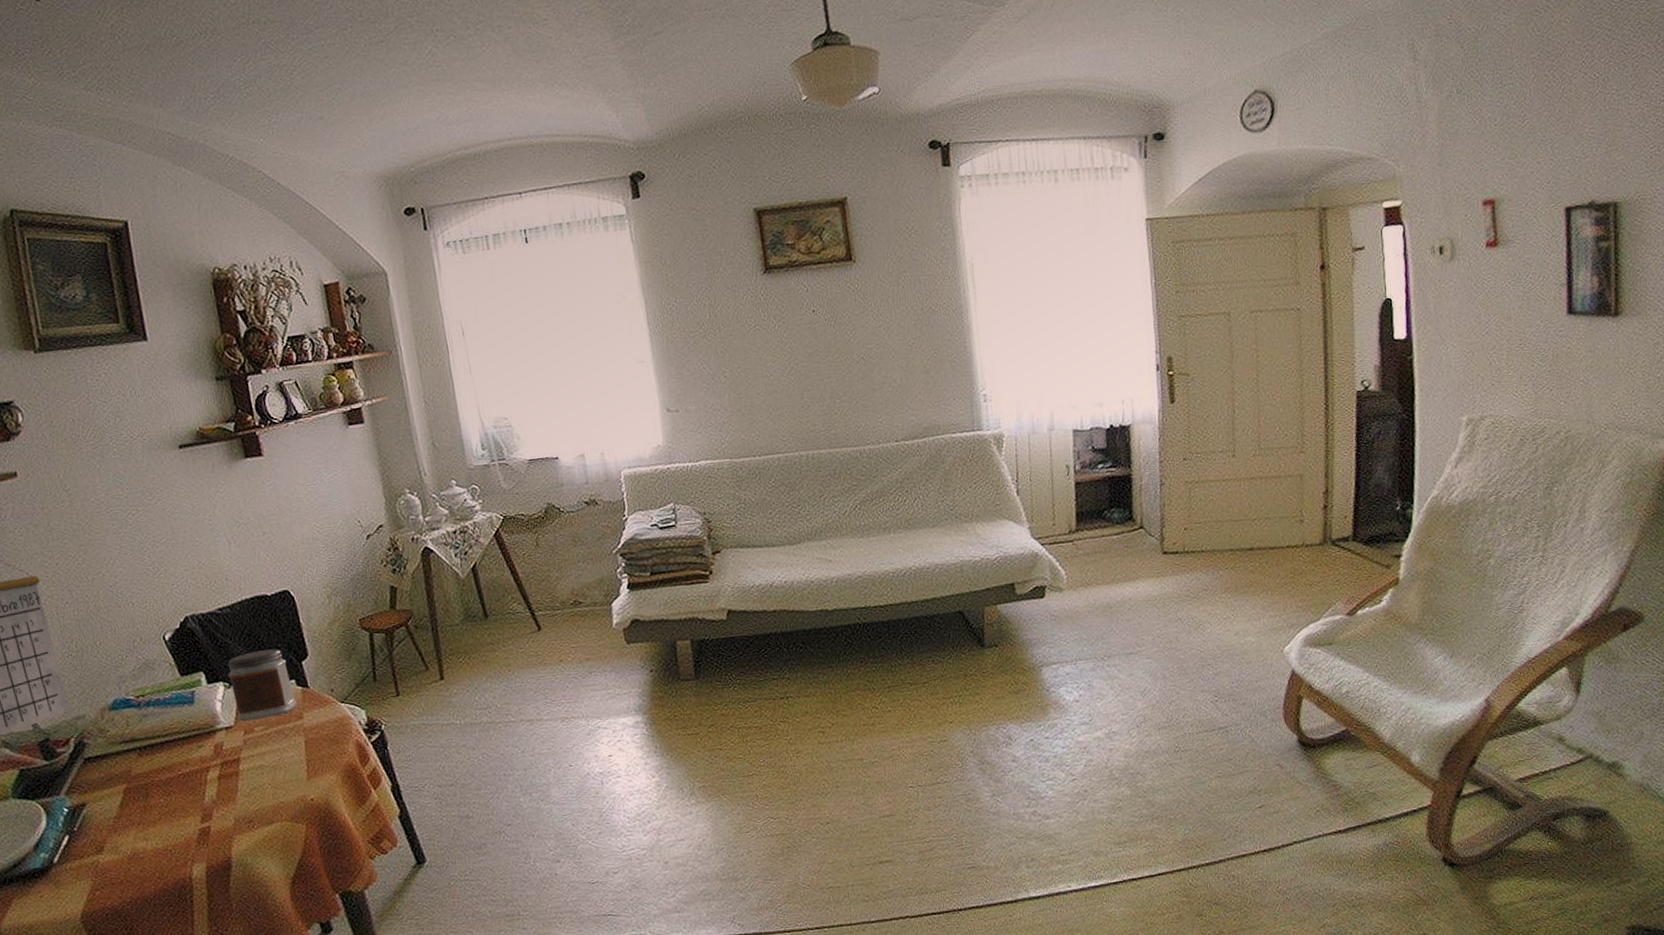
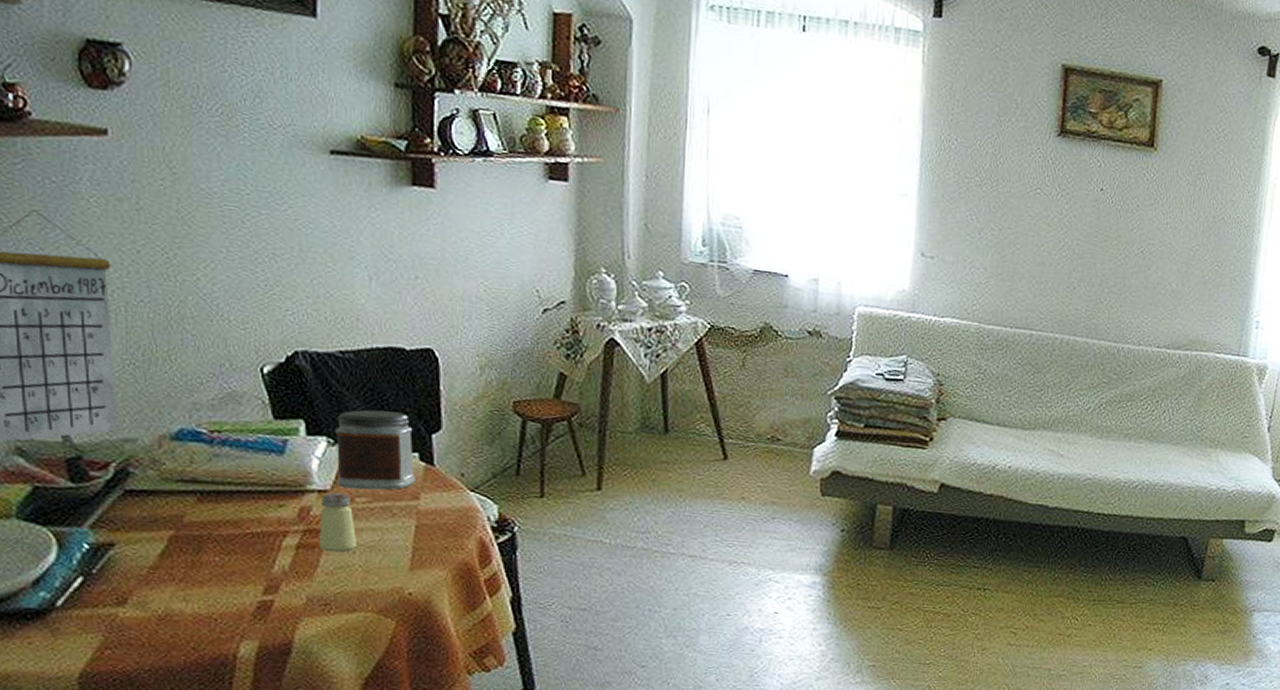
saltshaker: none [228,726,263,778] -> present [318,492,356,553]

